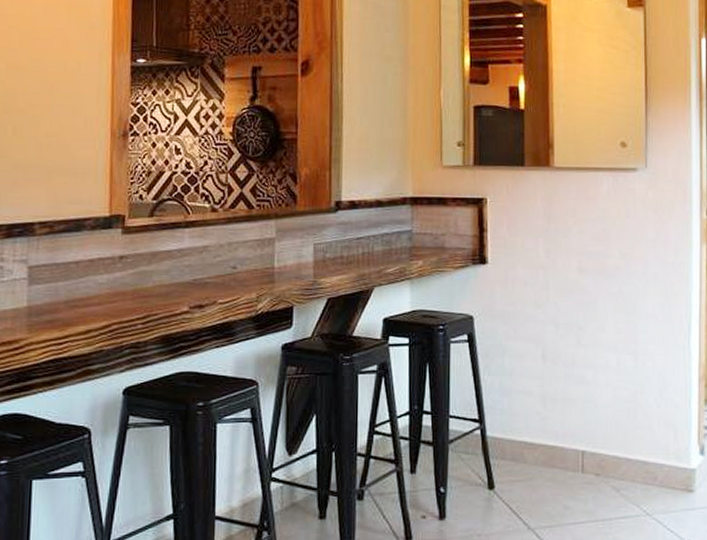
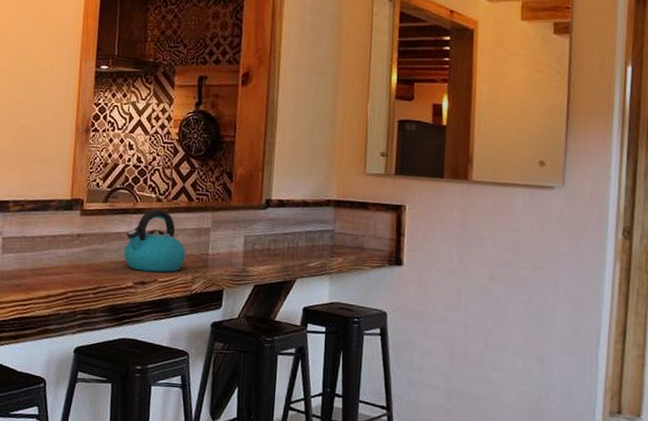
kettle: none [175,221,248,293] -> present [123,209,186,273]

